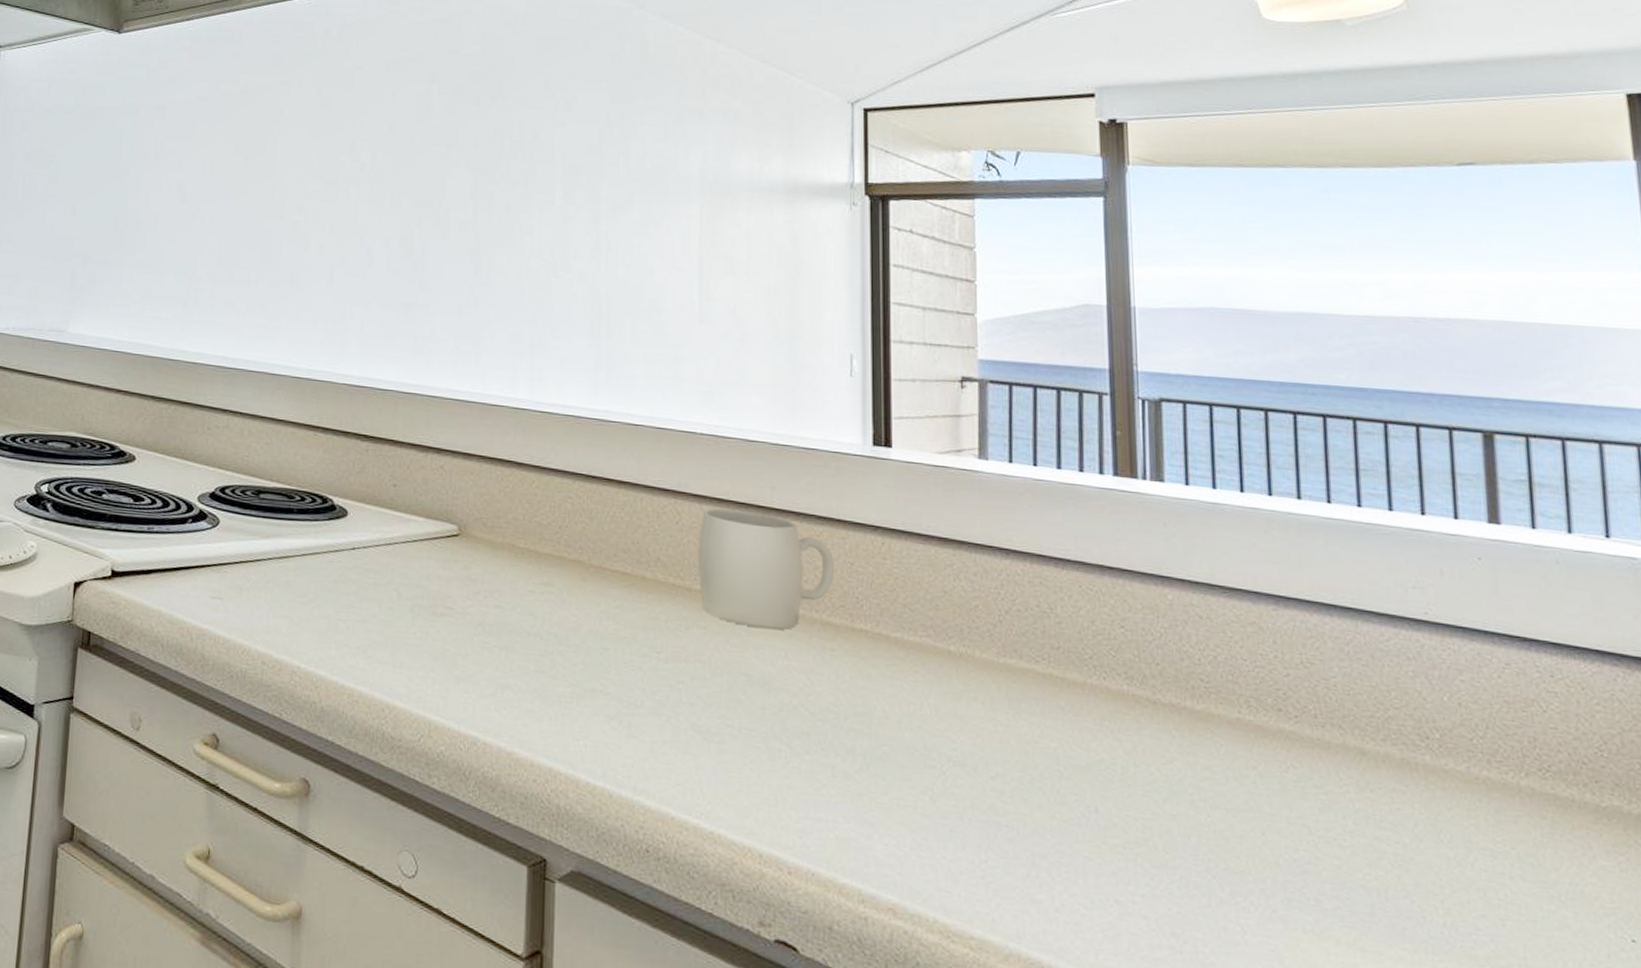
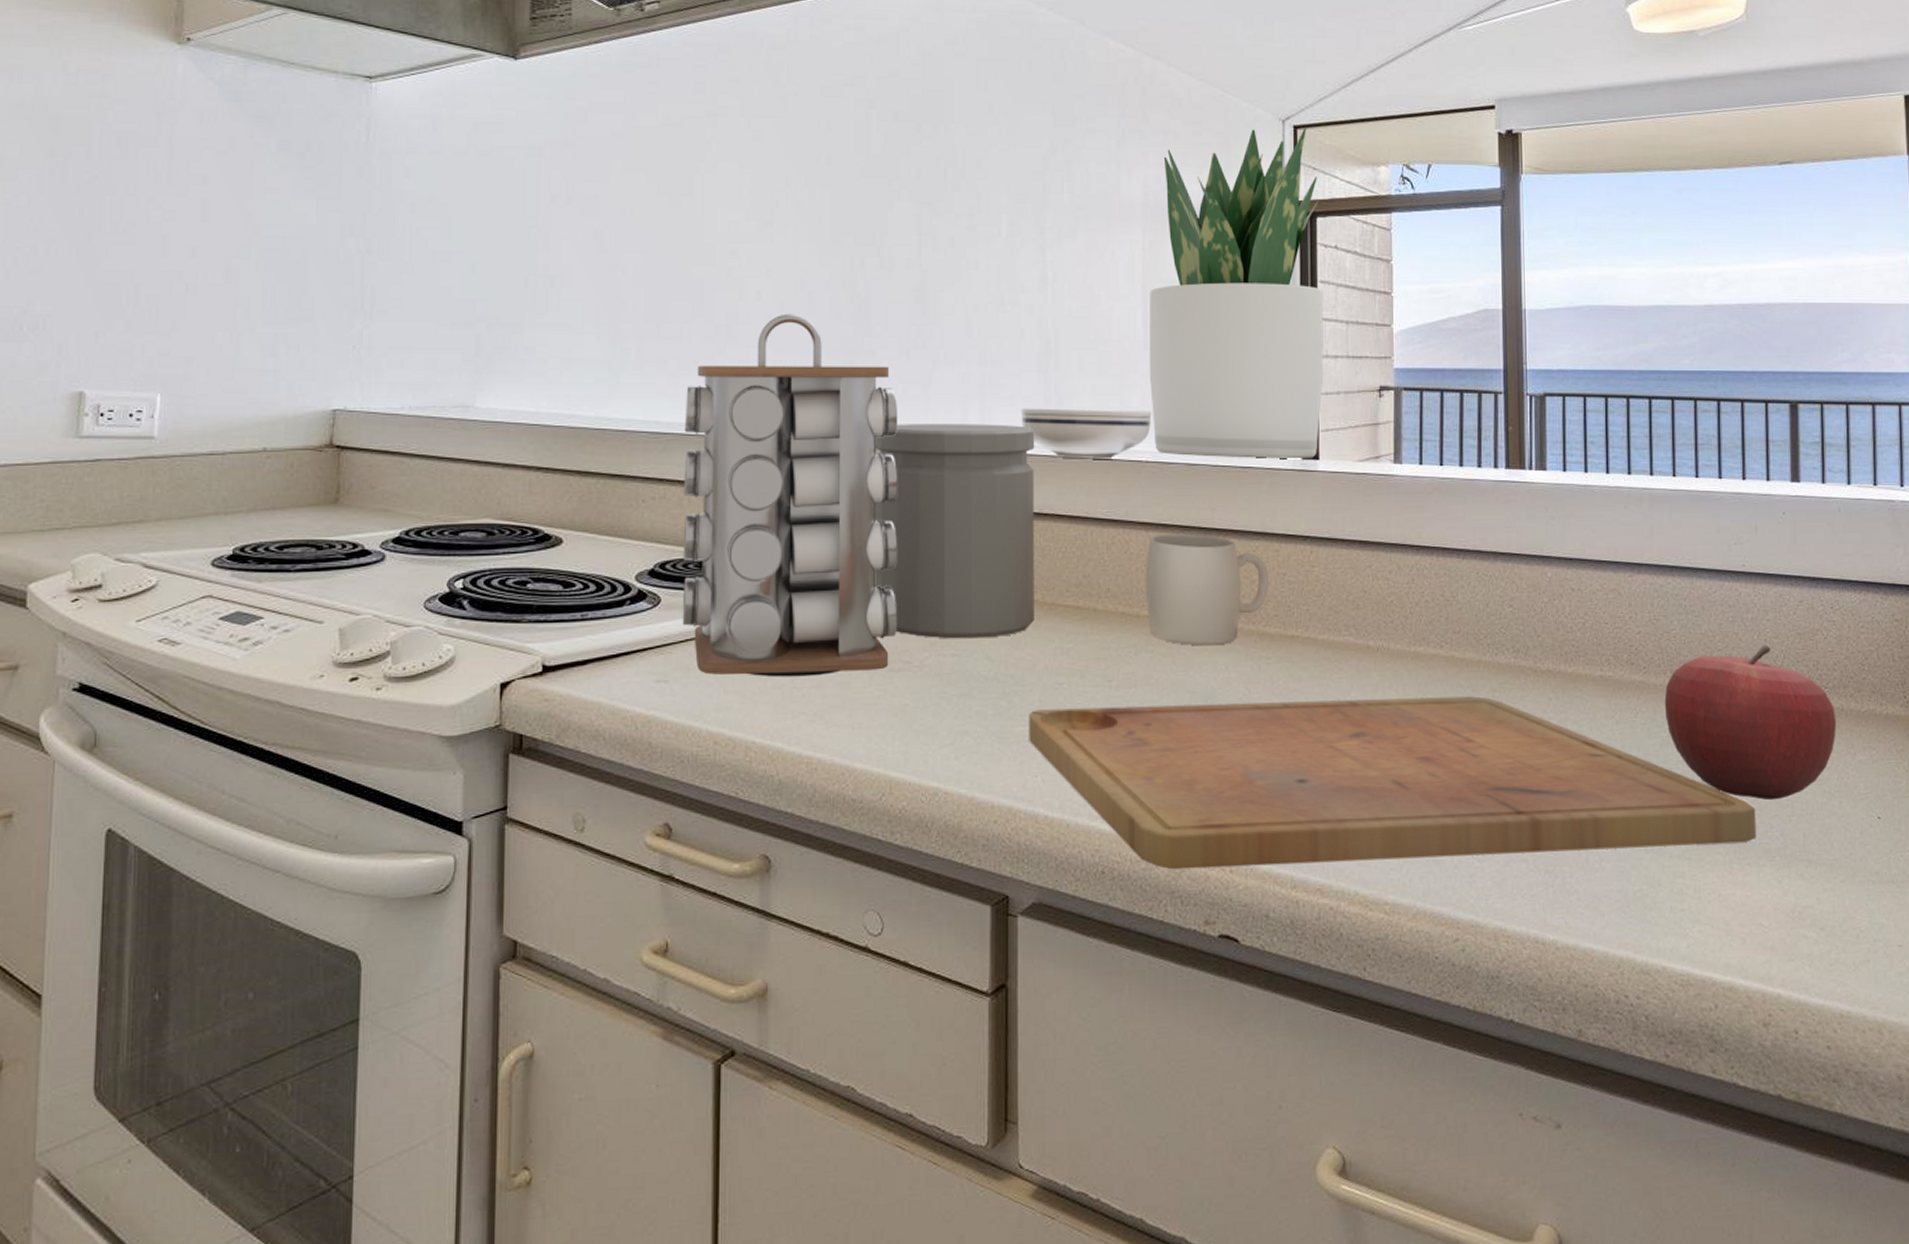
spice rack: none [238,266,449,613] -> present [682,314,898,677]
jar: none [420,376,585,594] -> present [874,424,1035,639]
bowl: none [570,370,707,428] -> present [1020,408,1152,459]
cutting board: none [571,672,1456,942] -> present [1029,696,1757,870]
planter: none [705,109,897,446] -> present [1149,126,1324,459]
fruit: none [1323,709,1566,897] -> present [1664,644,1837,801]

